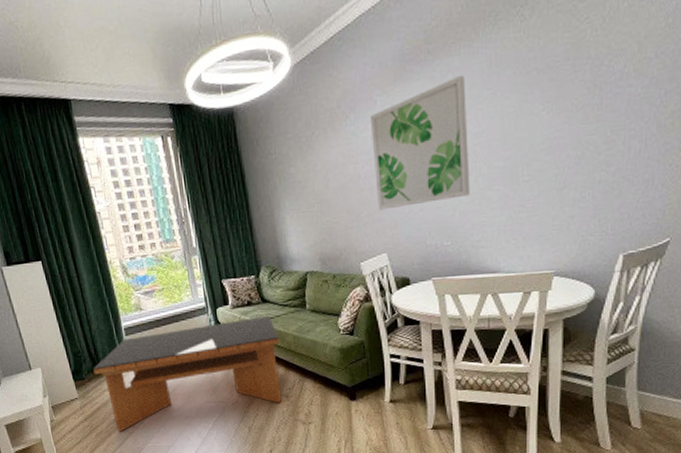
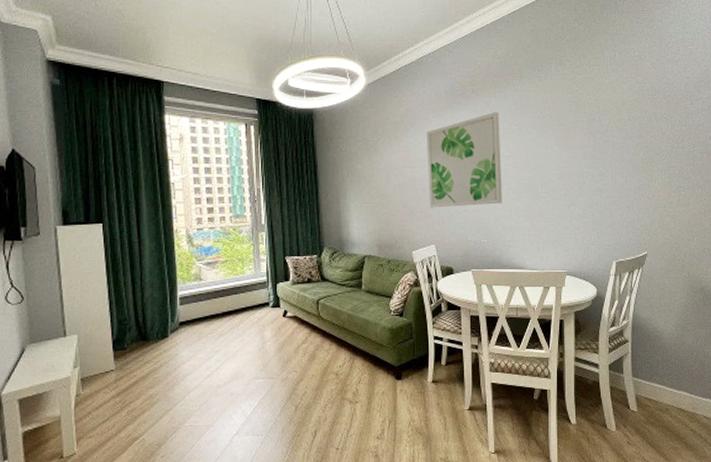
coffee table: present [93,316,282,431] -> none [138,294,335,409]

